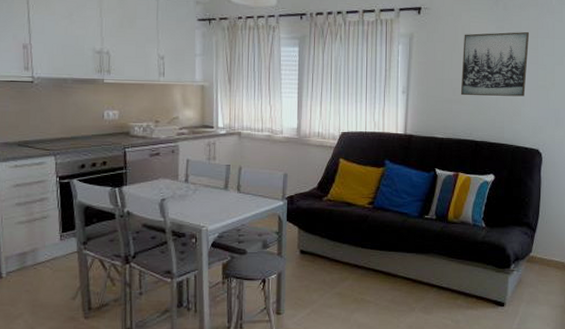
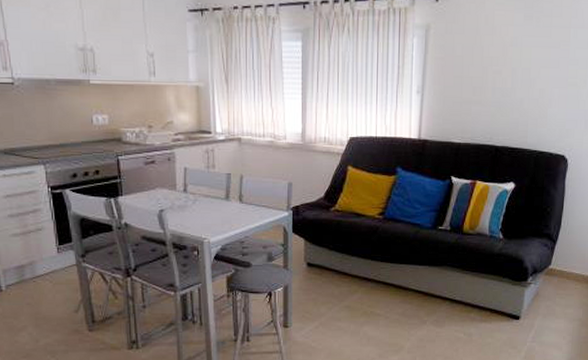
wall art: present [460,31,530,97] -> none [481,20,562,96]

